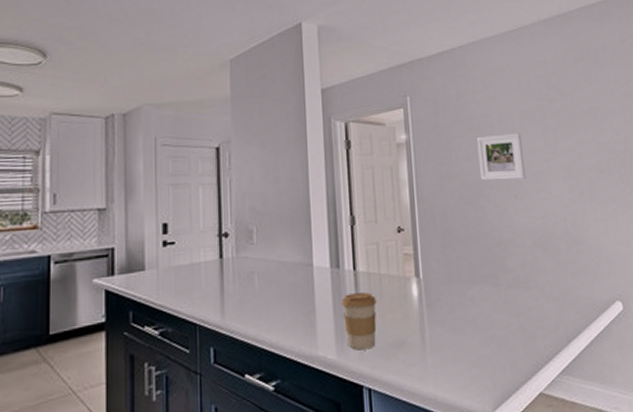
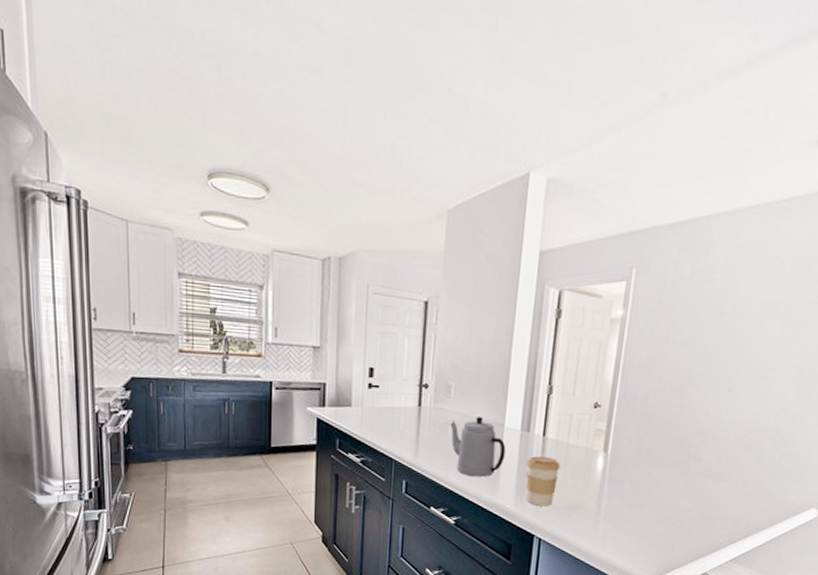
teapot: none [256,259,319,330] -> present [450,416,506,478]
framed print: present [476,133,526,181] -> none [695,321,756,374]

